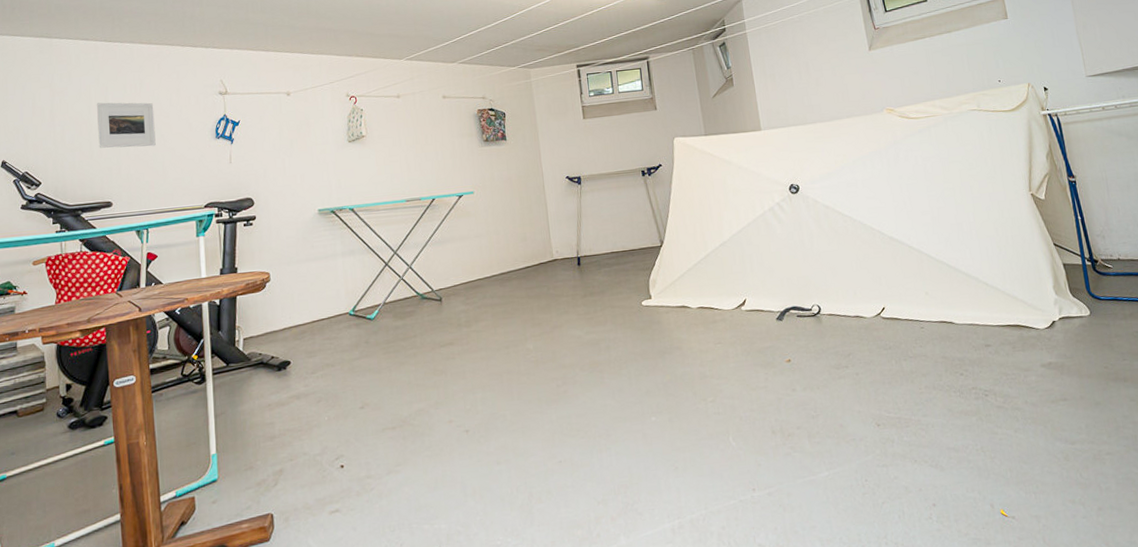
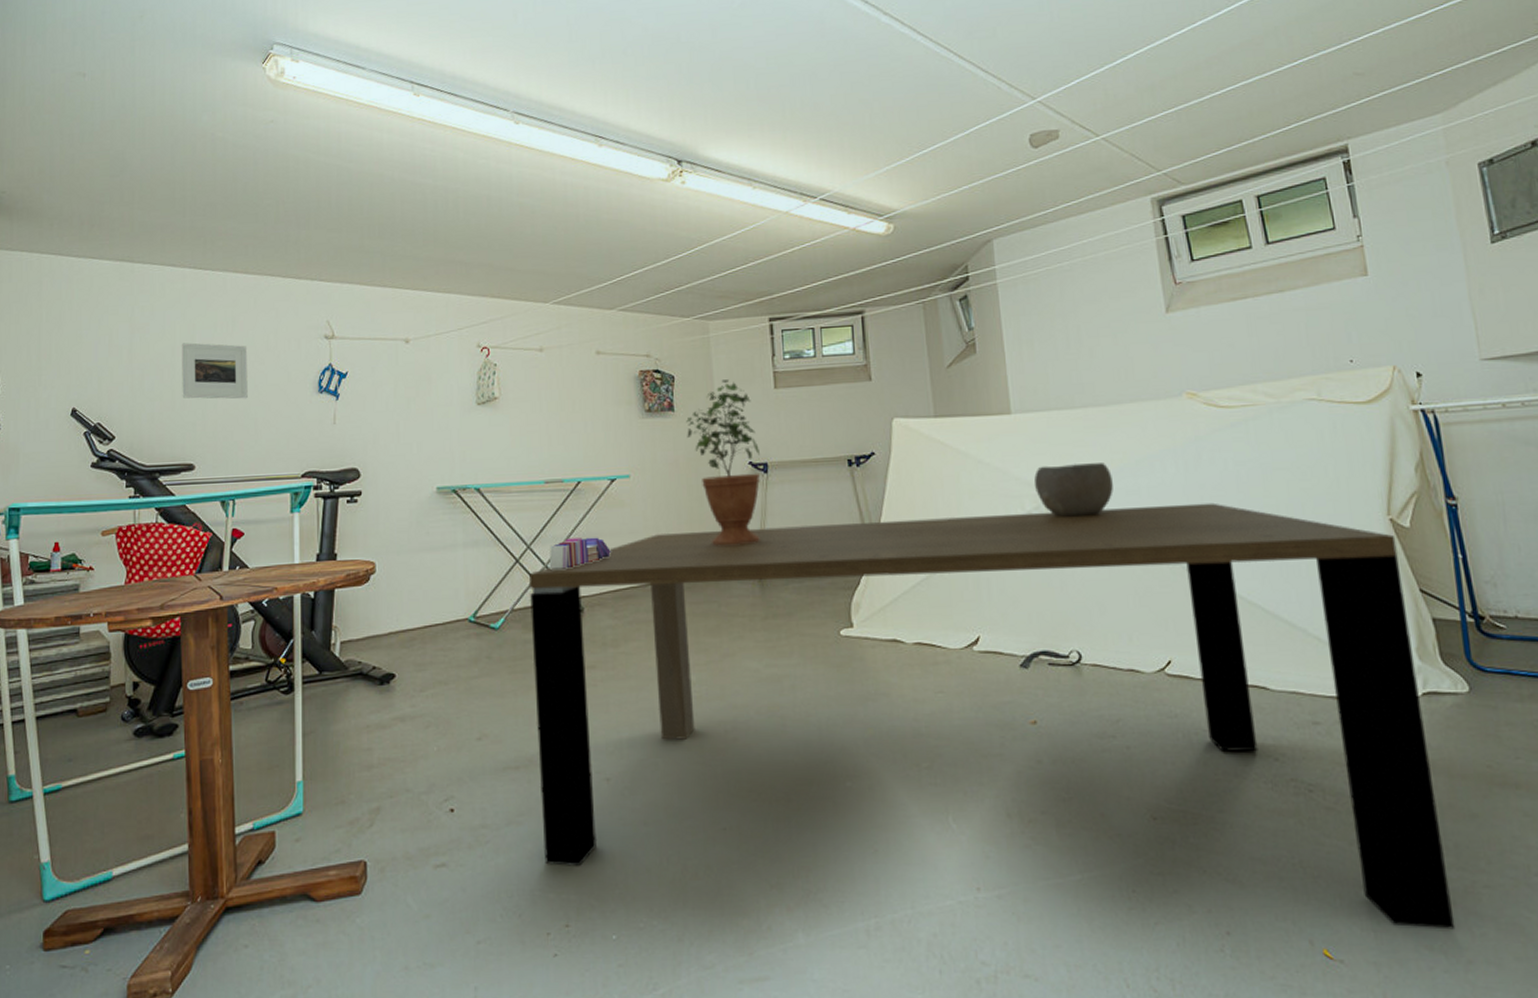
dining table: none [396,189,1089,503] -> present [528,502,1456,930]
books: none [412,241,462,270] -> present [549,537,612,570]
potted plant: none [516,114,578,243] -> present [686,379,761,546]
bowl: none [780,164,838,206] -> present [1034,463,1113,517]

